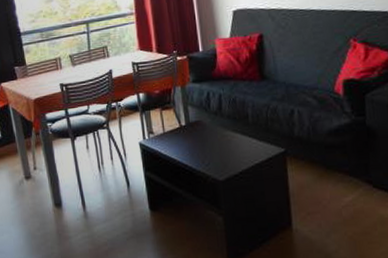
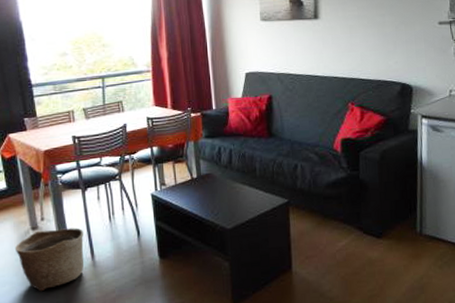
basket: none [10,177,76,242] -> present [14,227,84,292]

